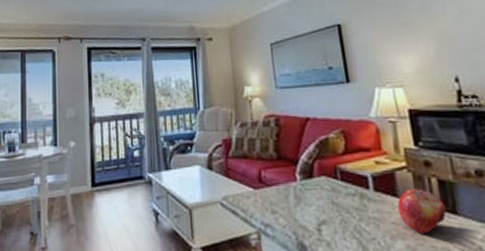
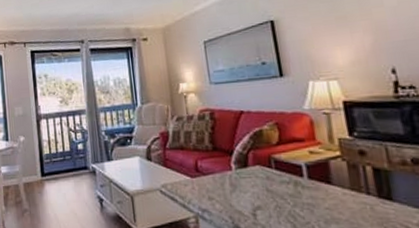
fruit: present [397,188,446,234] -> none [332,176,381,218]

